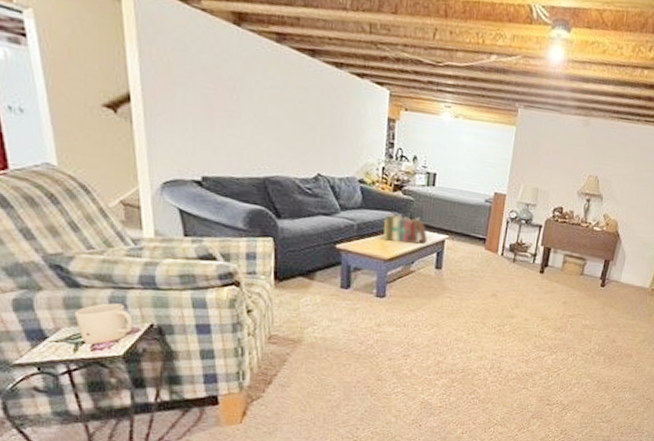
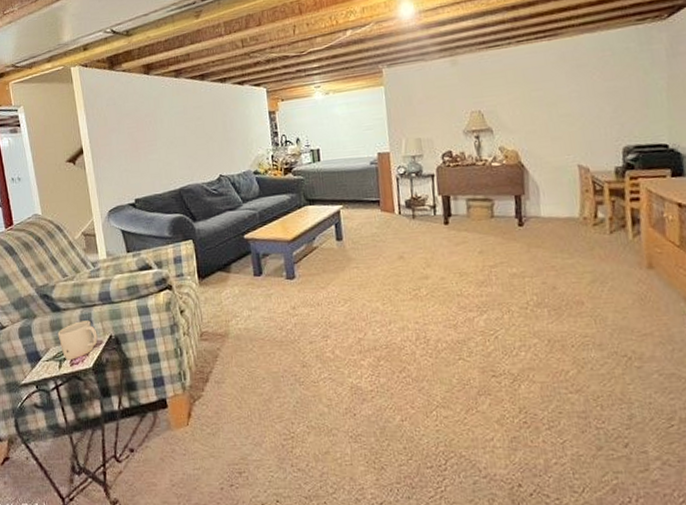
books: present [383,212,427,244] -> none [280,193,323,223]

